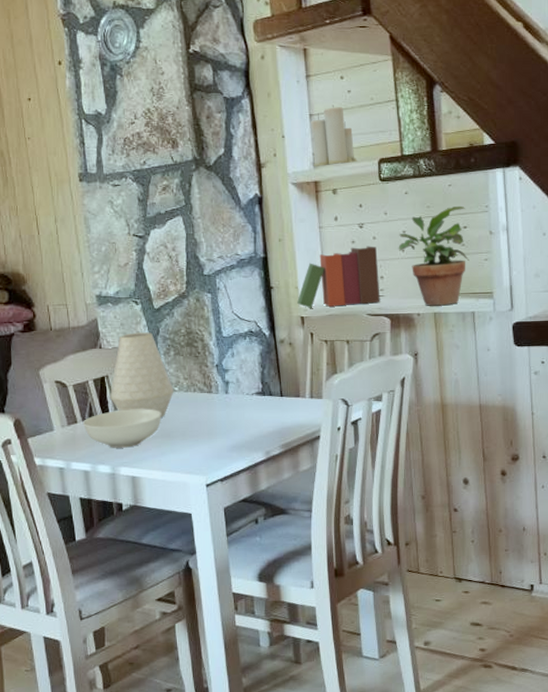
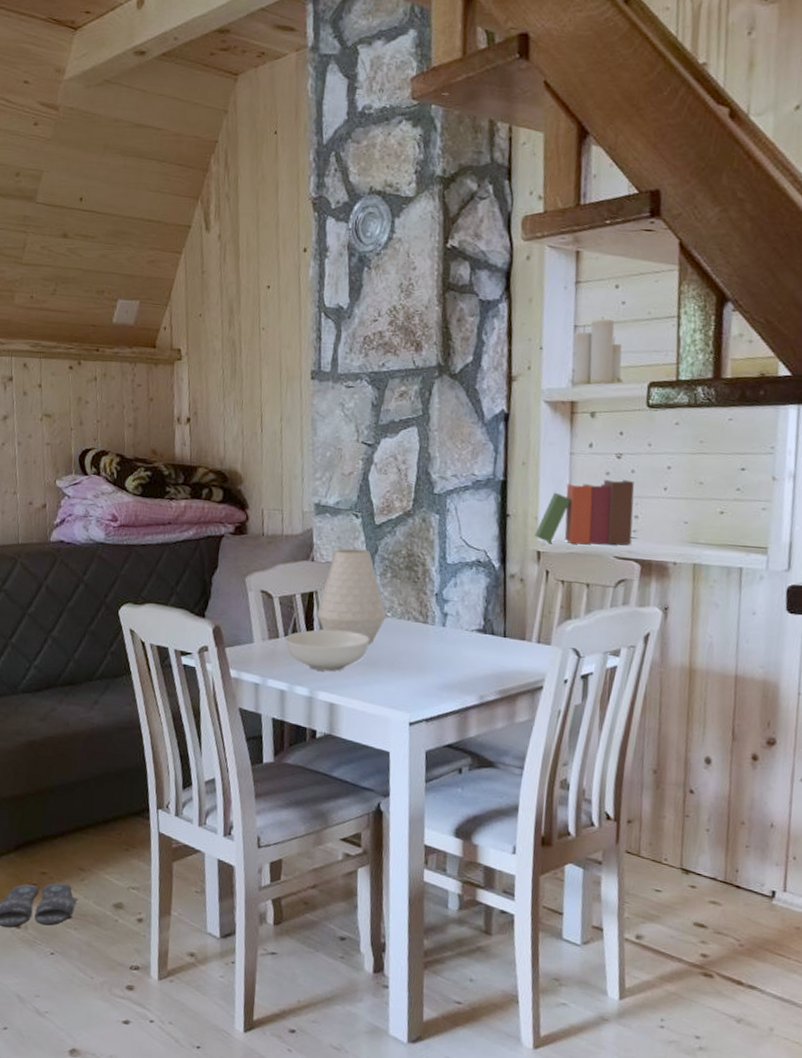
potted plant: present [398,205,470,306] -> none [659,443,746,557]

